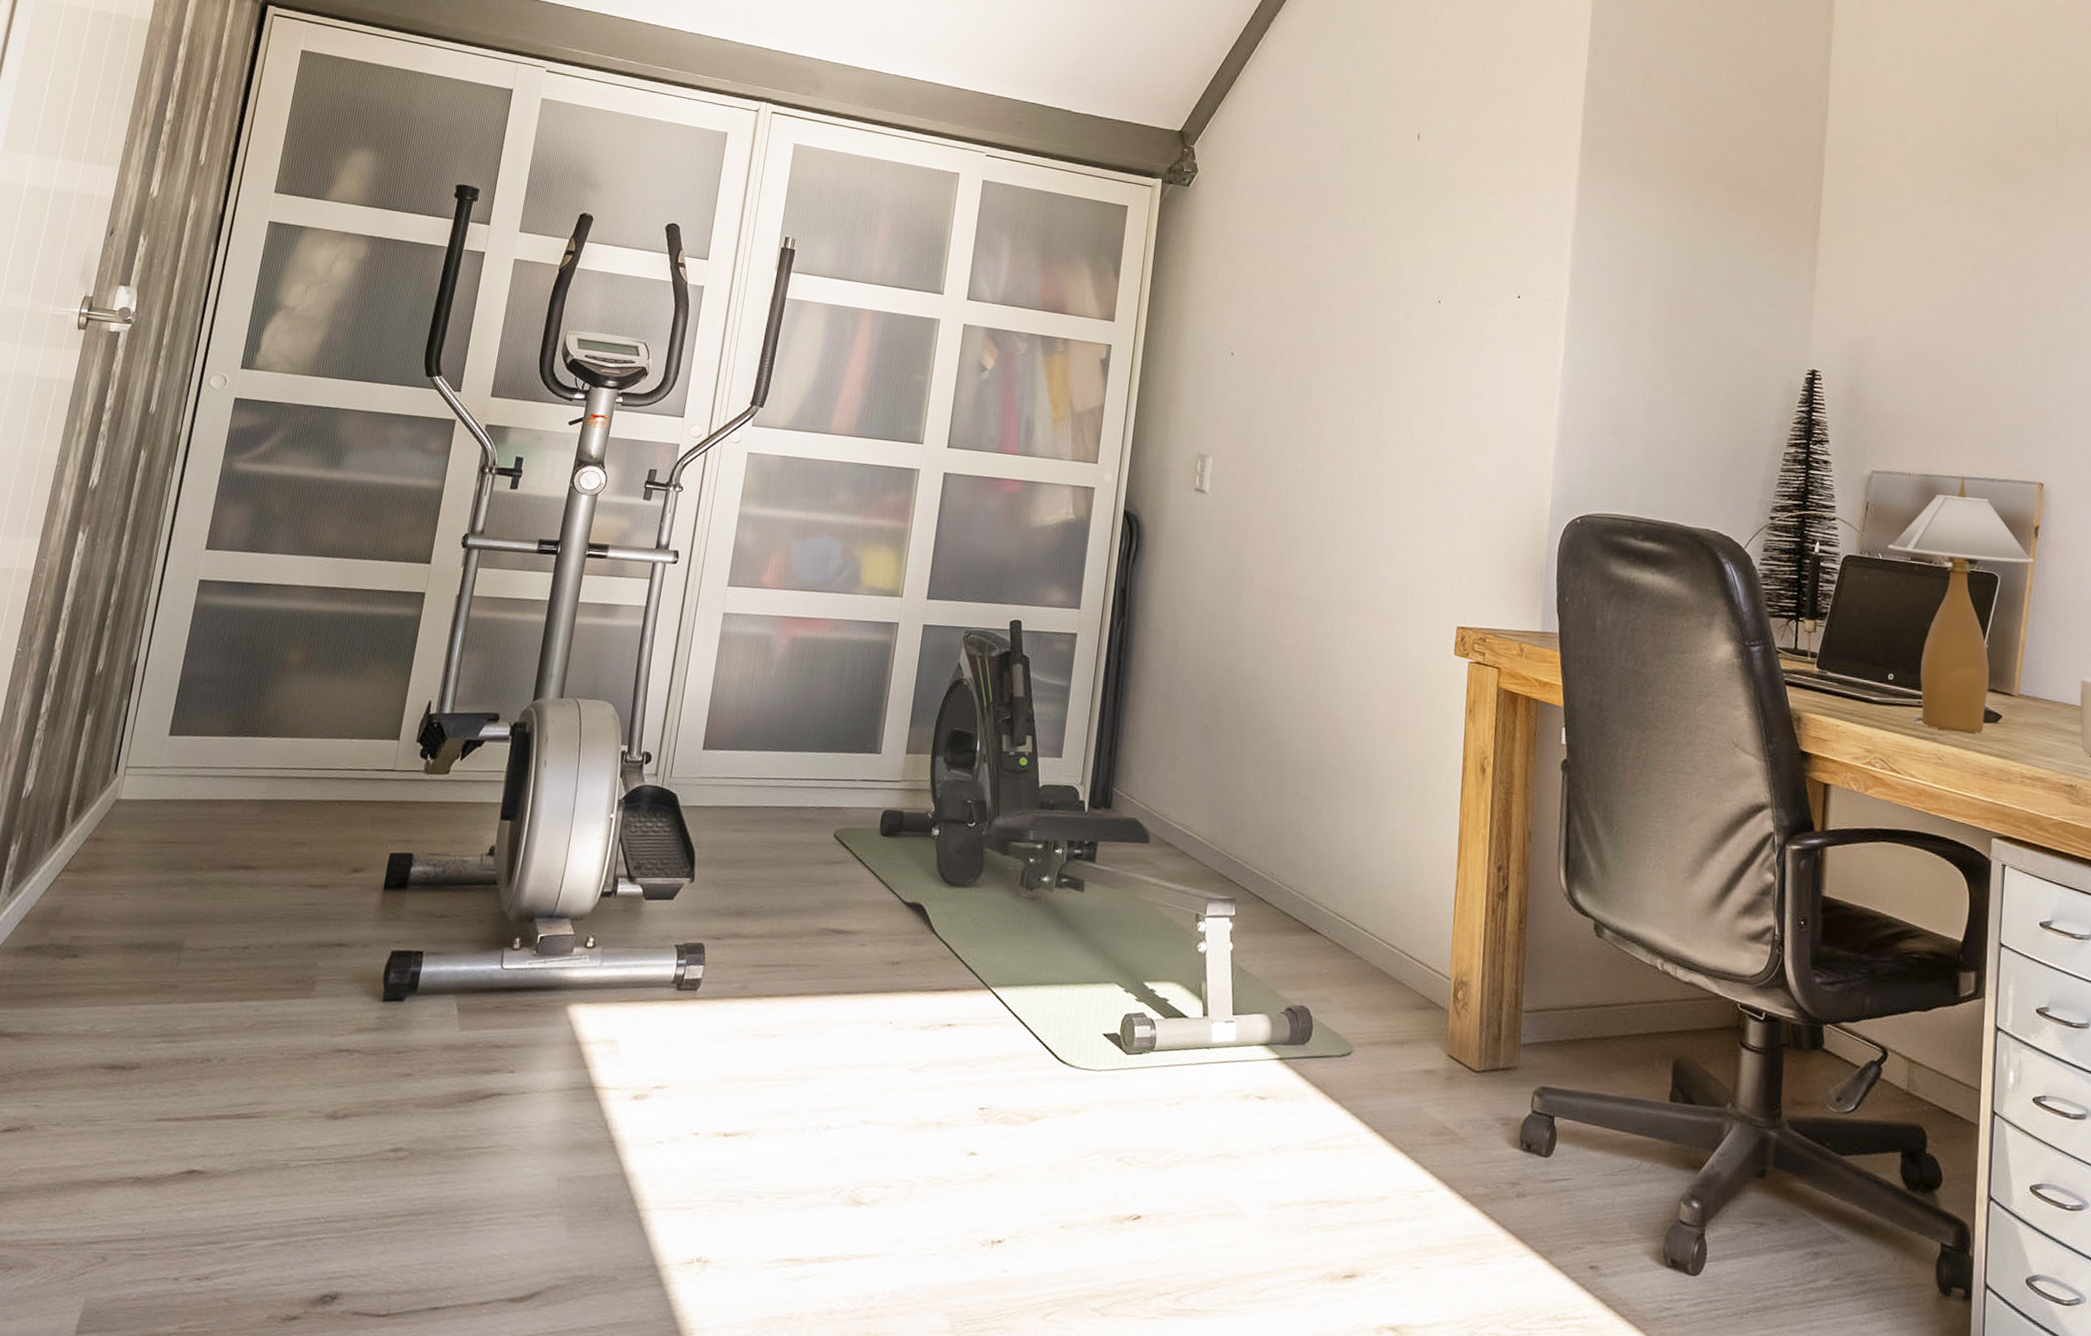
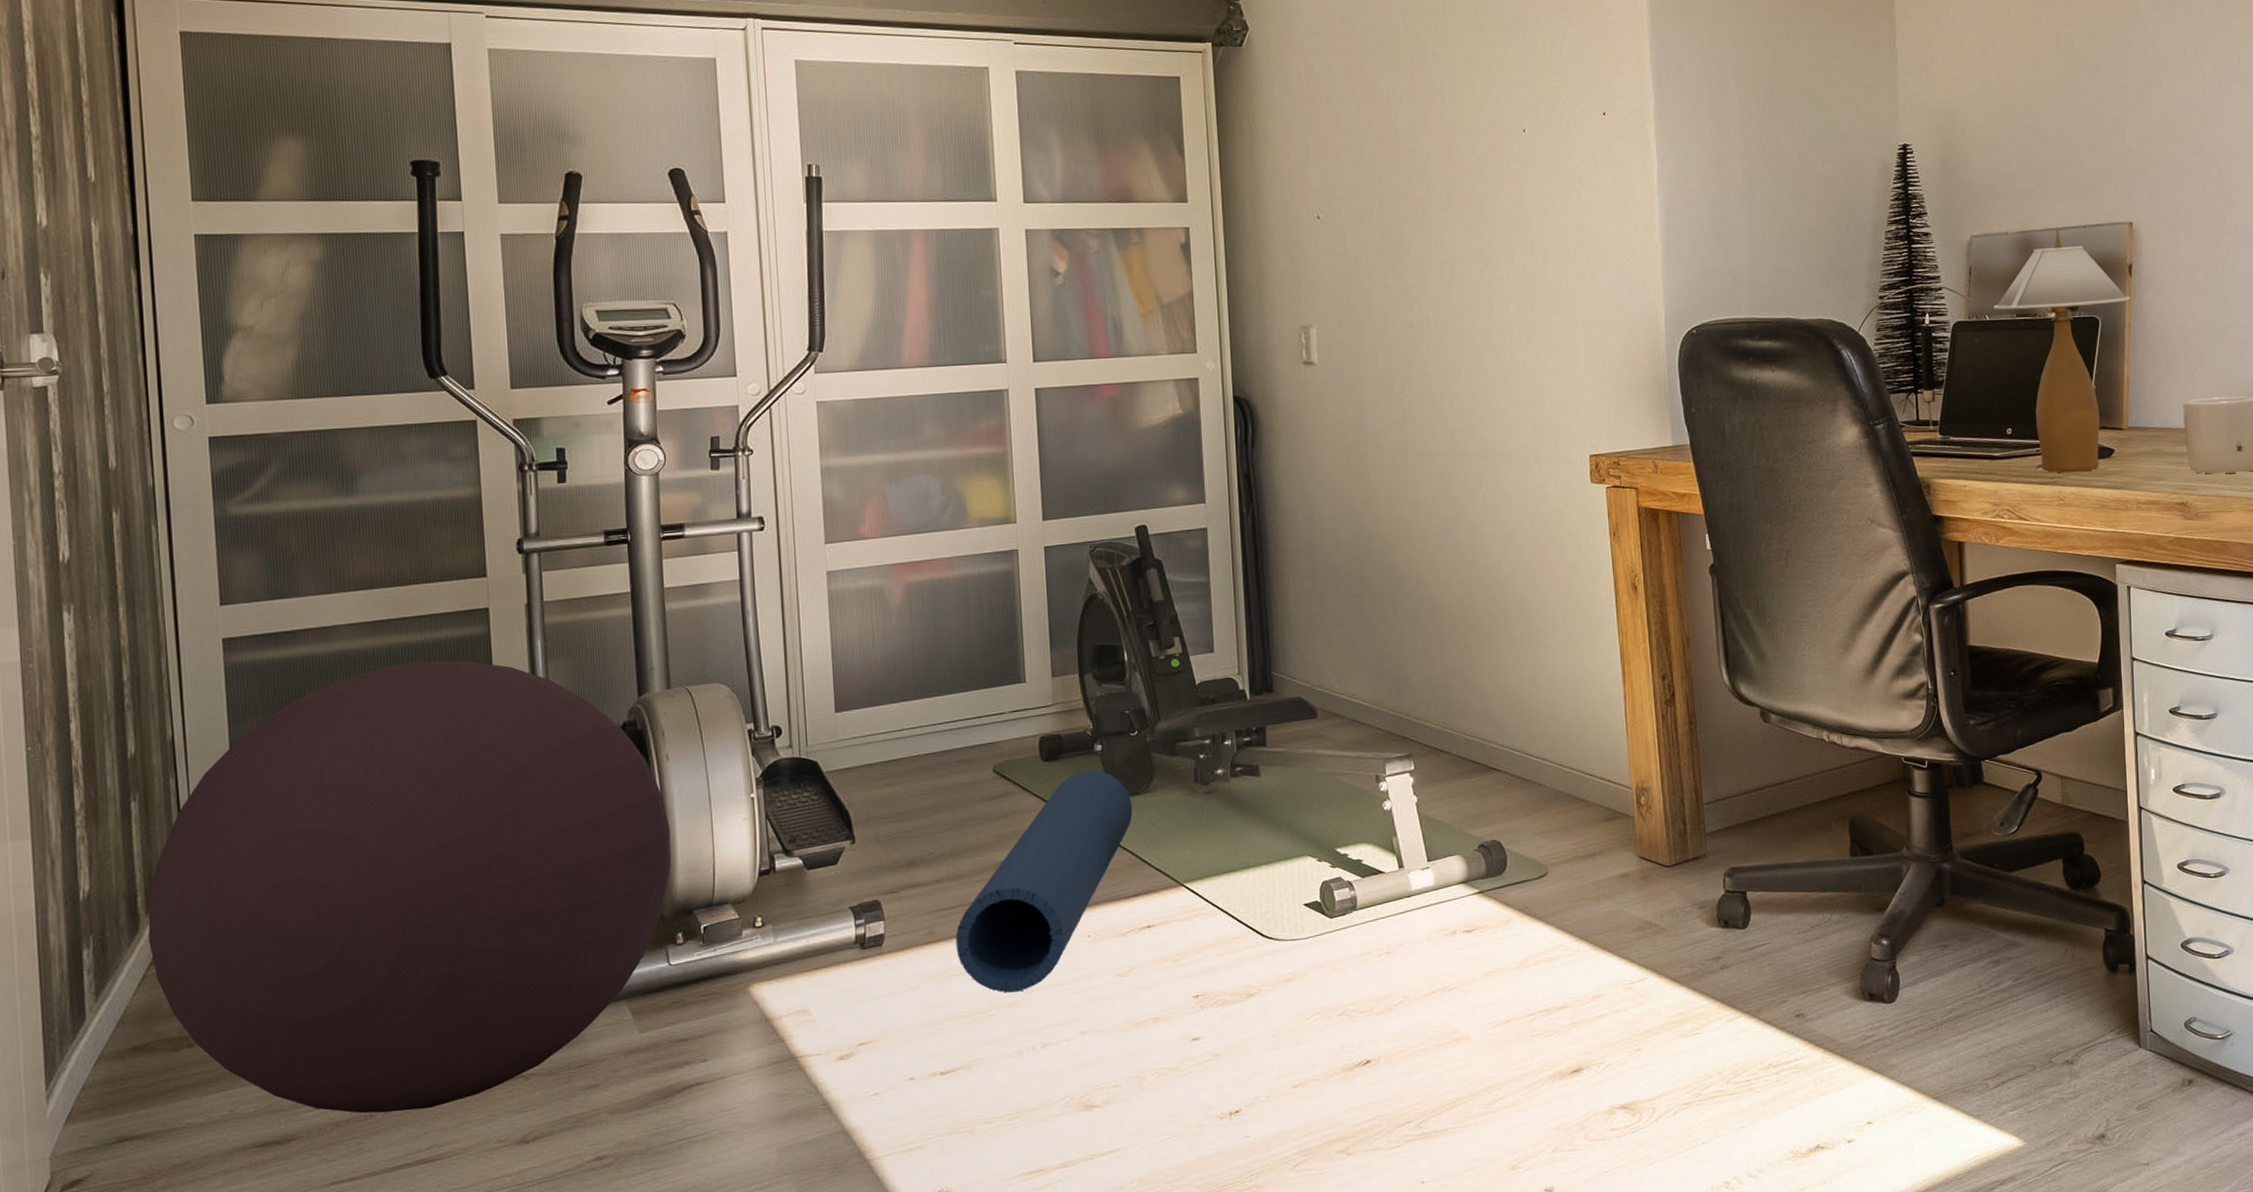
exercise ball: none [64,630,533,1065] -> present [148,660,671,1114]
foam roller: none [764,852,957,1066] -> present [955,770,1133,993]

